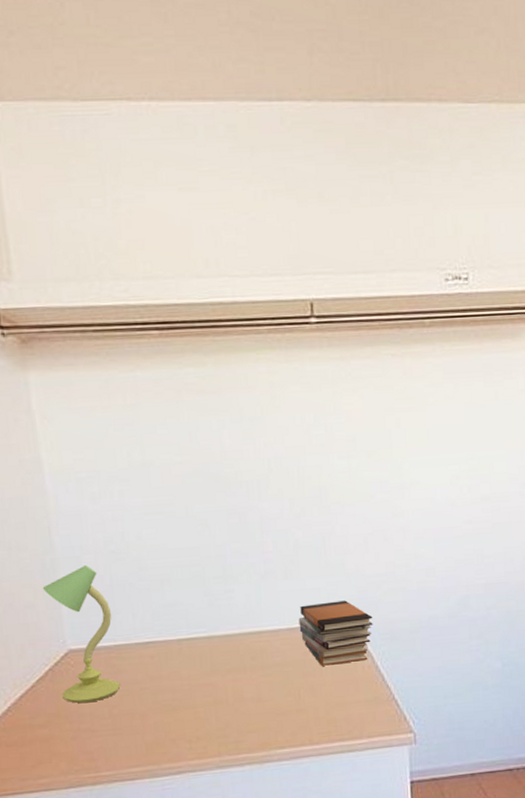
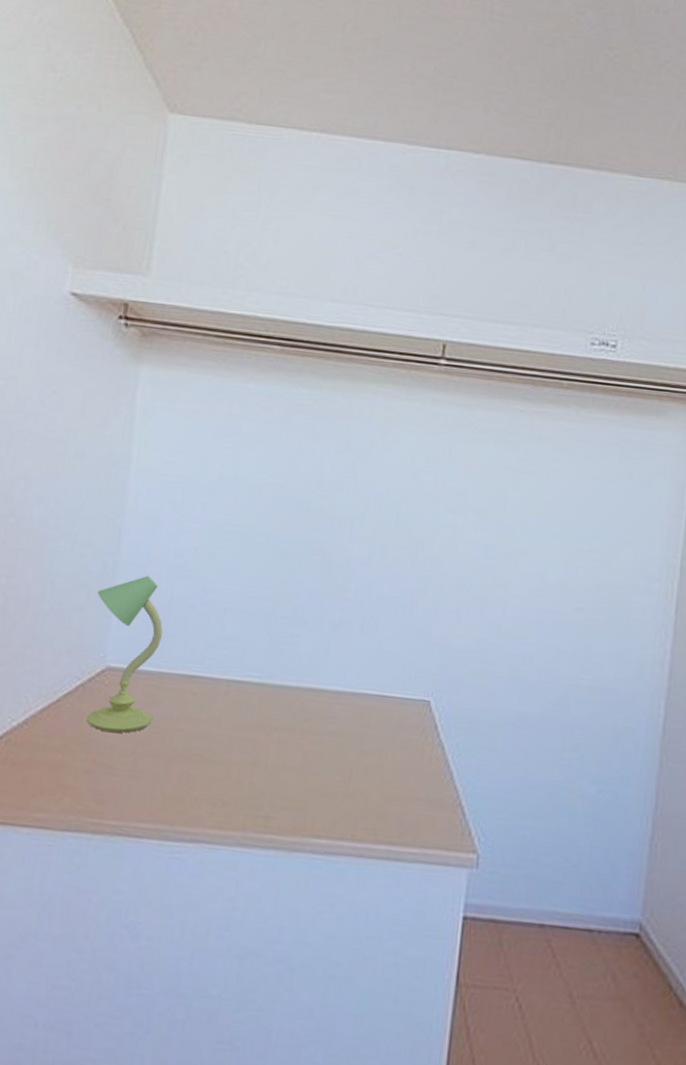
book stack: present [298,600,373,666] -> none [365,669,452,750]

